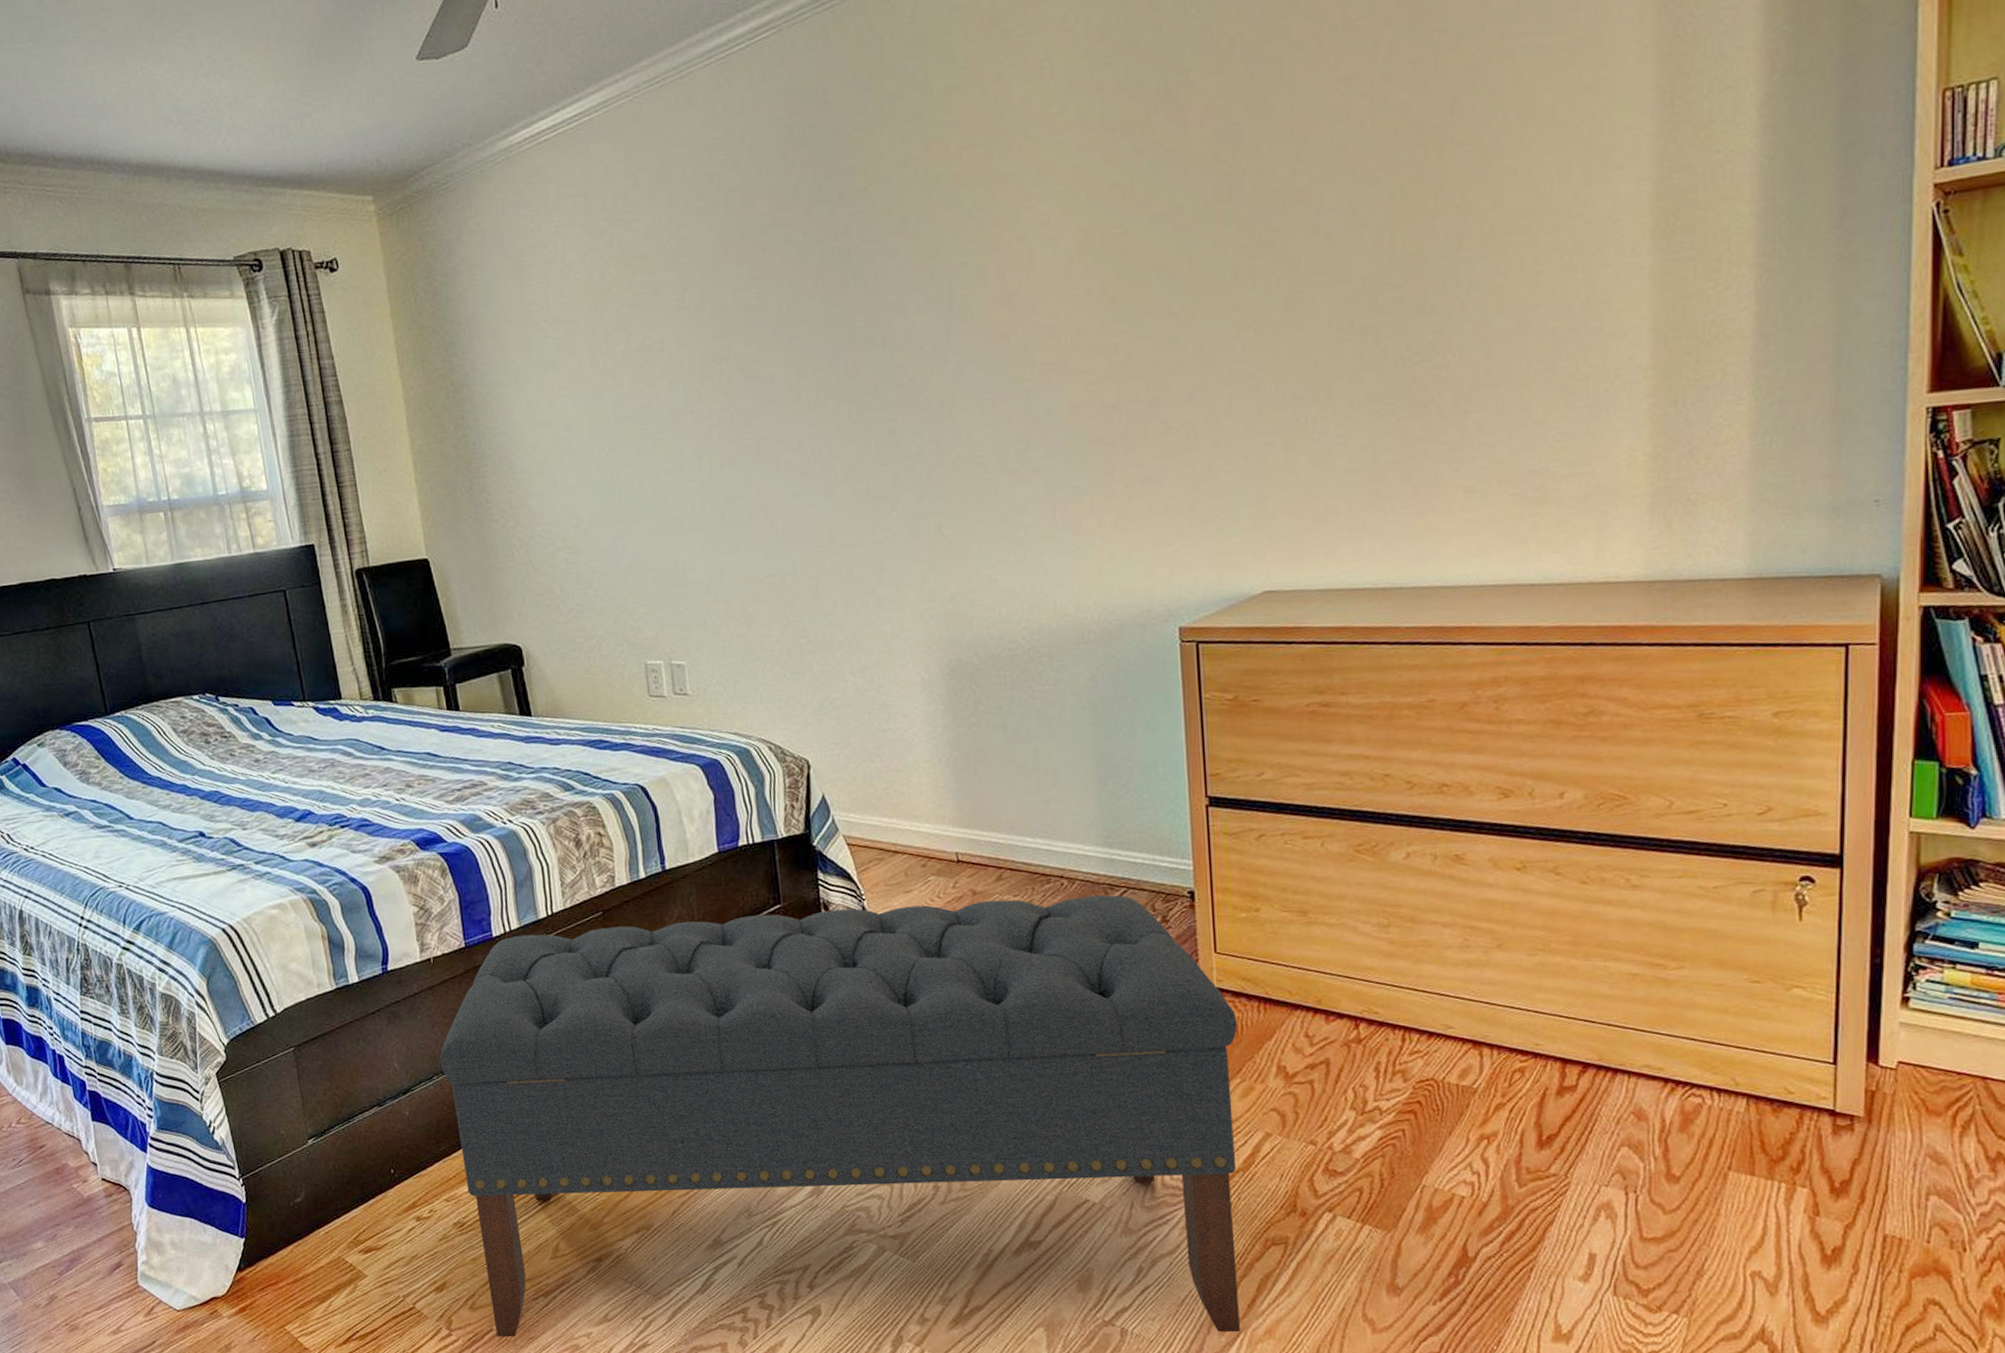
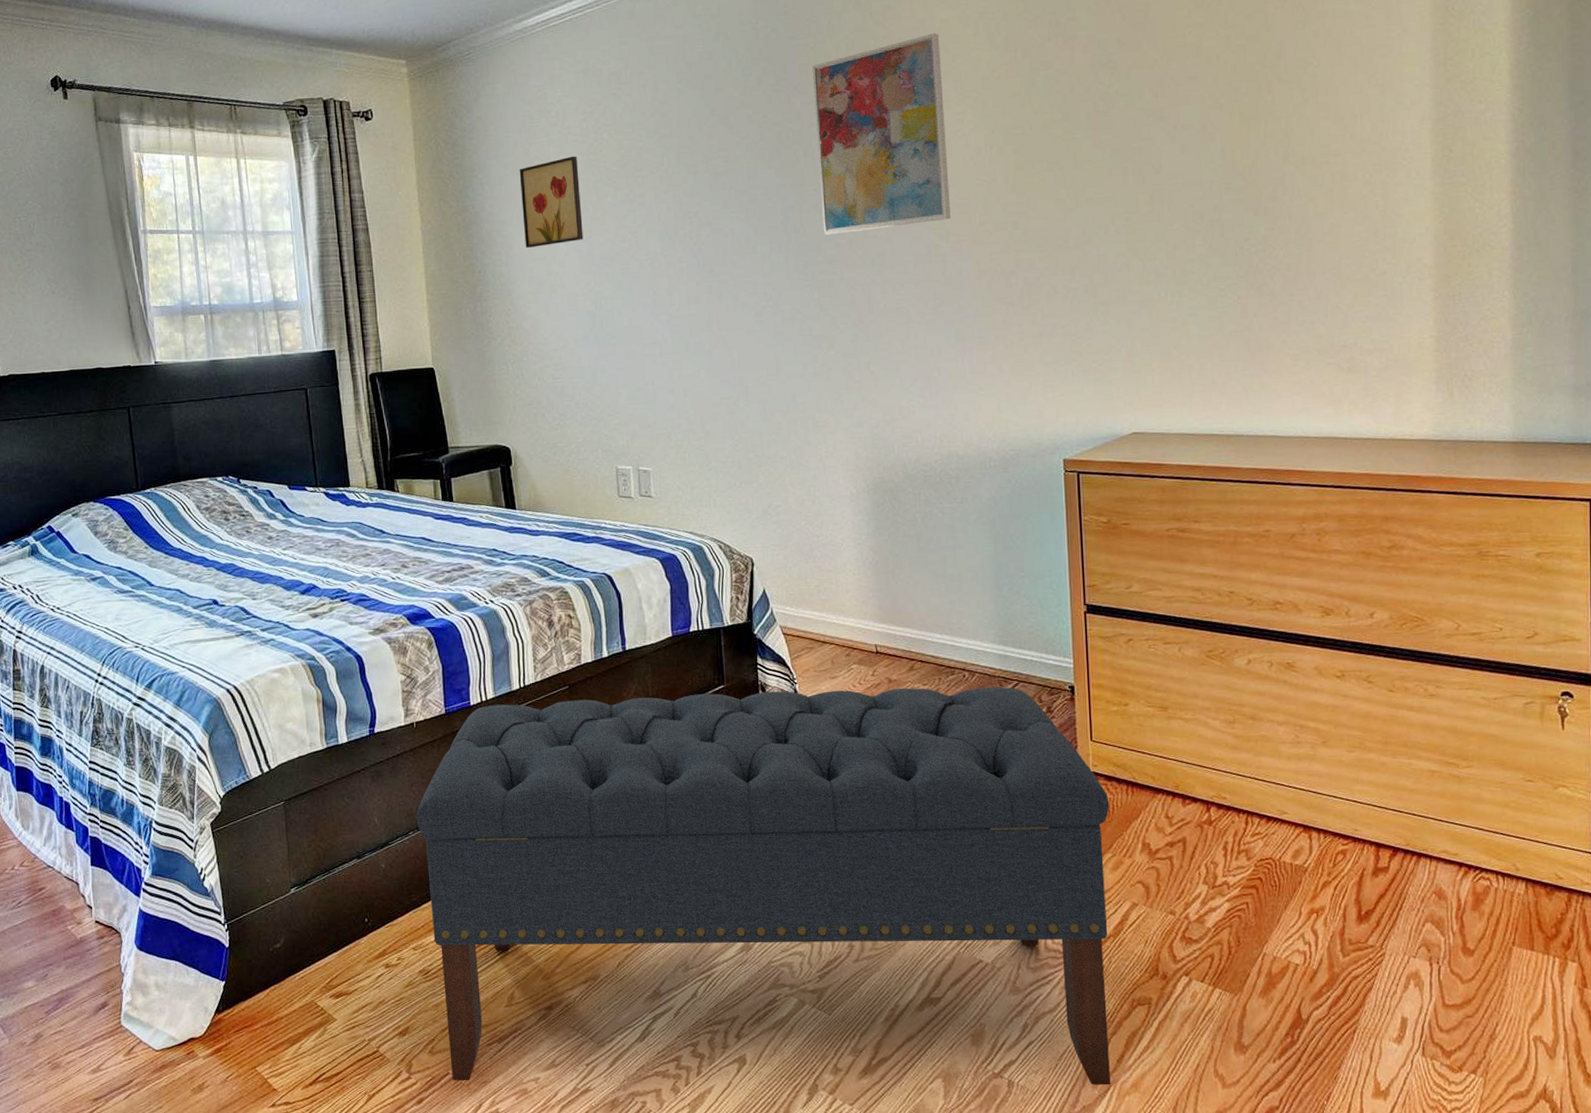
wall art: none [513,297,594,412] -> present [519,156,584,248]
wall art: none [860,114,1036,375] -> present [812,33,951,235]

